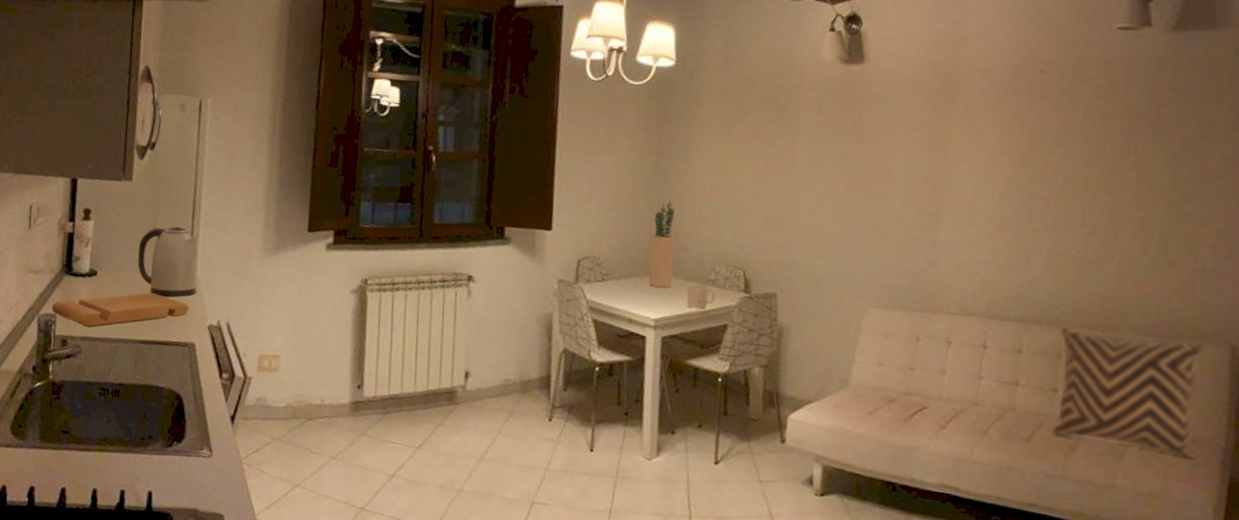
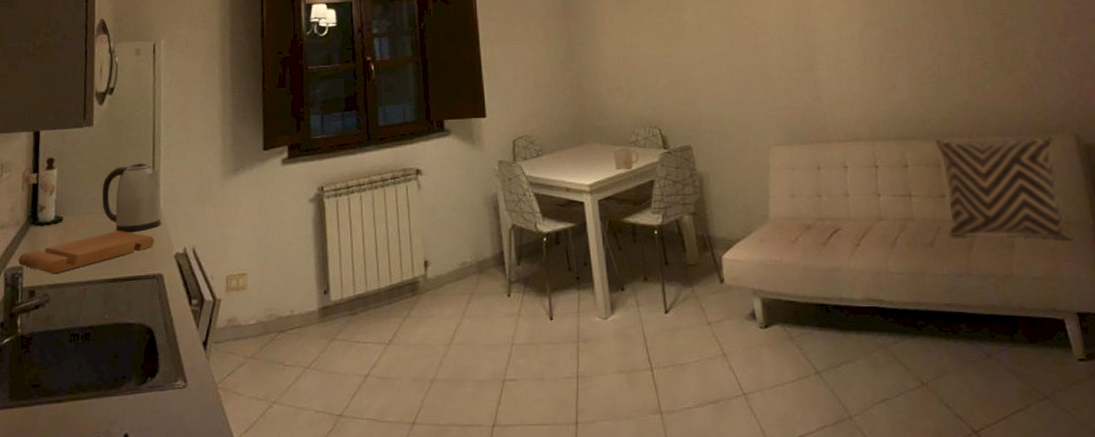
vase: present [648,200,675,289] -> none [574,76,600,155]

